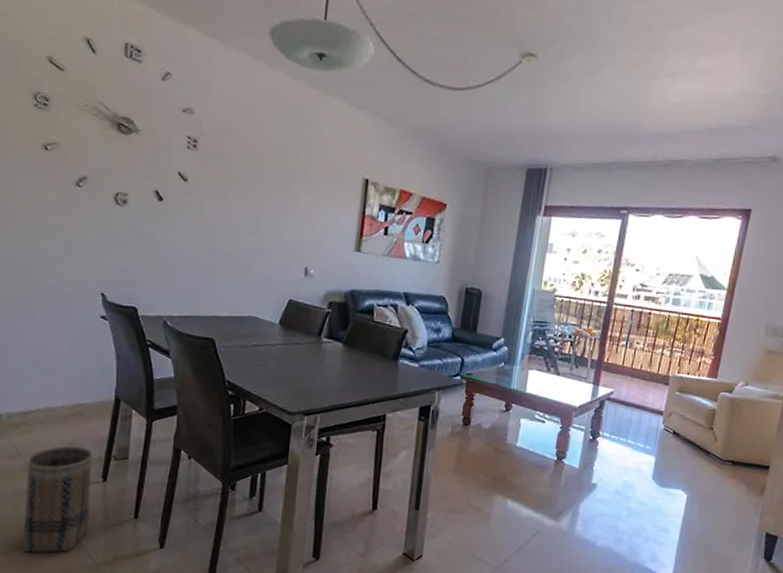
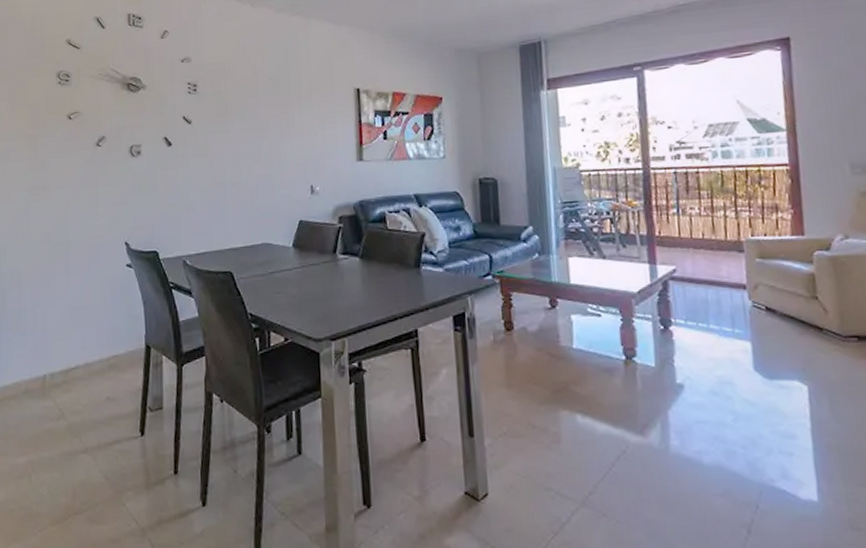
basket: present [22,446,92,553] -> none [70,400,131,521]

